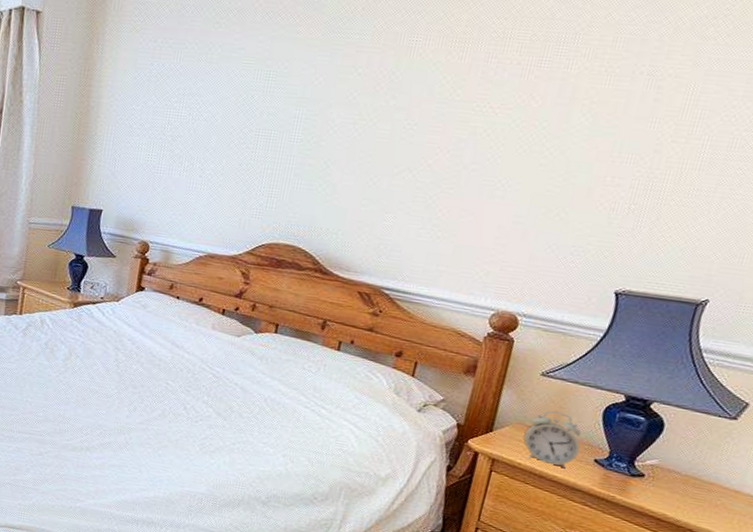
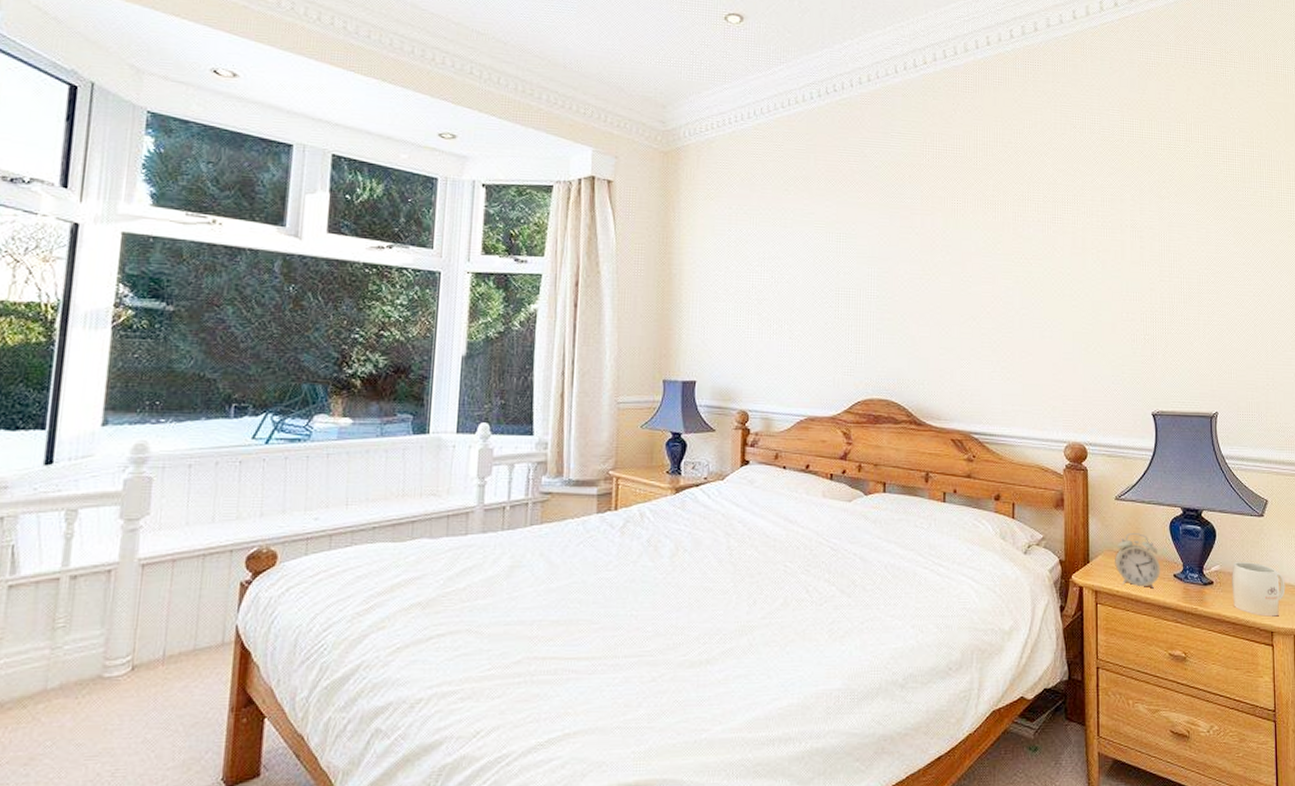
mug: none [664,460,744,523] -> present [1232,561,1286,617]

